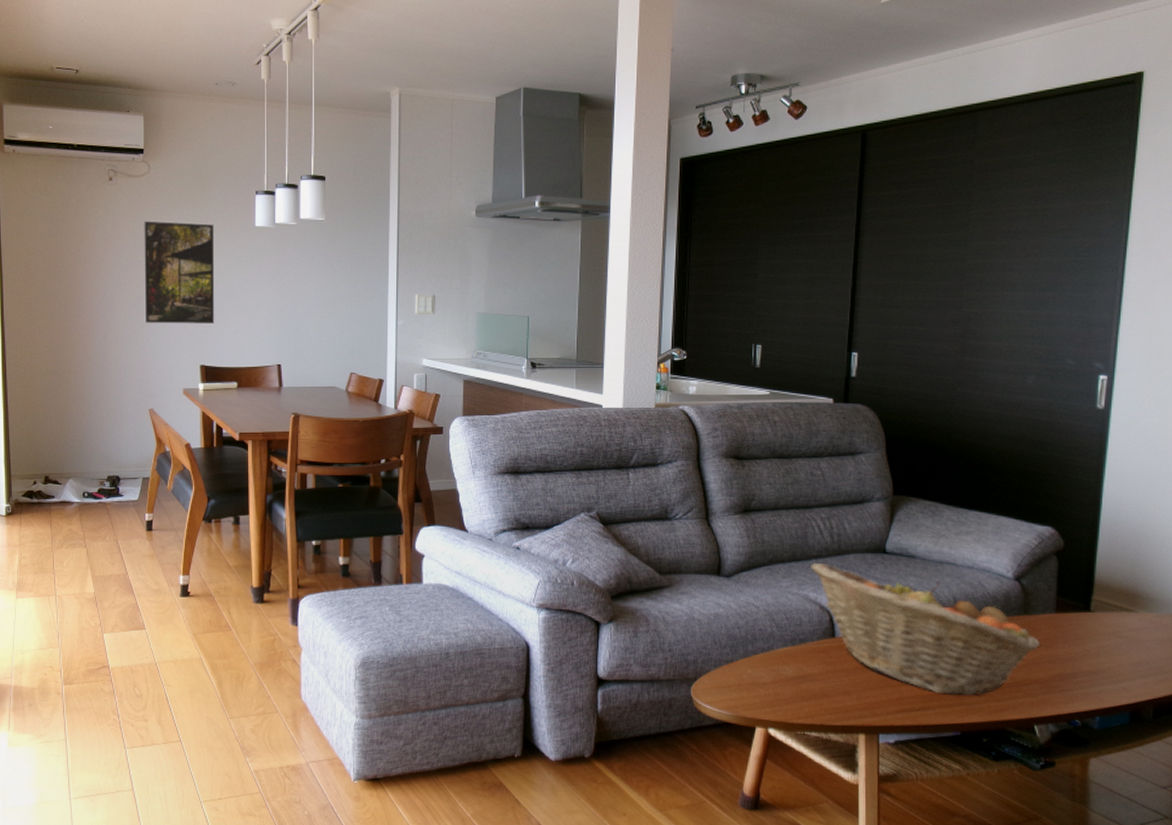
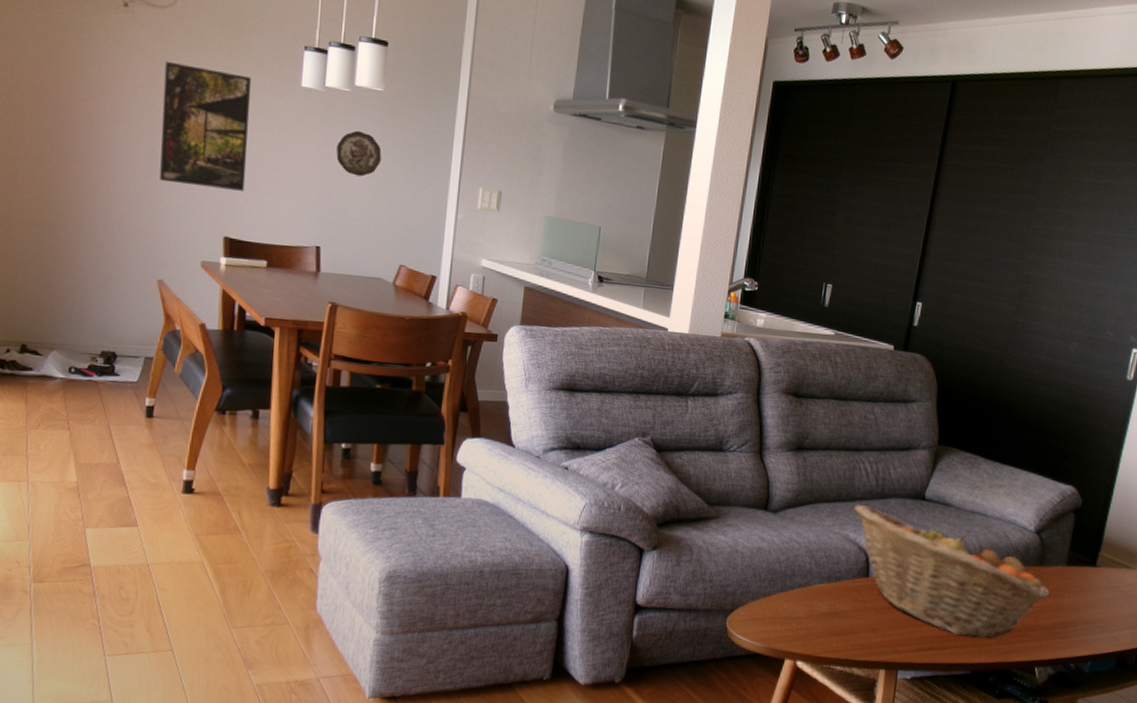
decorative plate: none [289,258,327,298] -> present [336,130,382,177]

